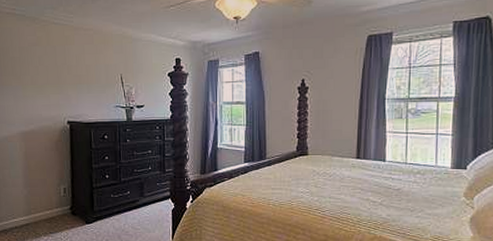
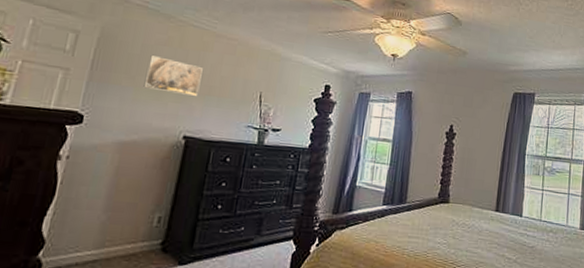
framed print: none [27,56,71,86] -> present [143,55,203,96]

